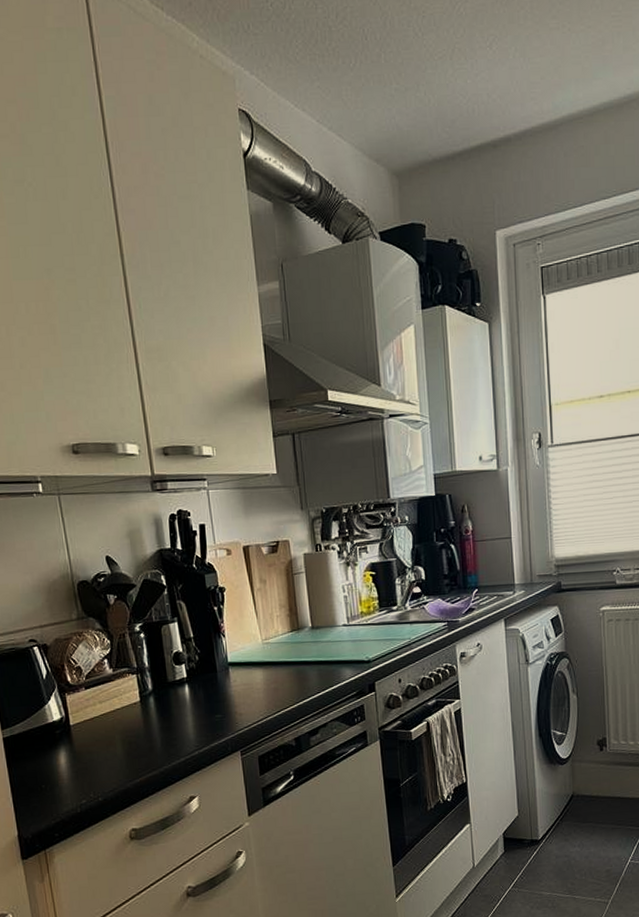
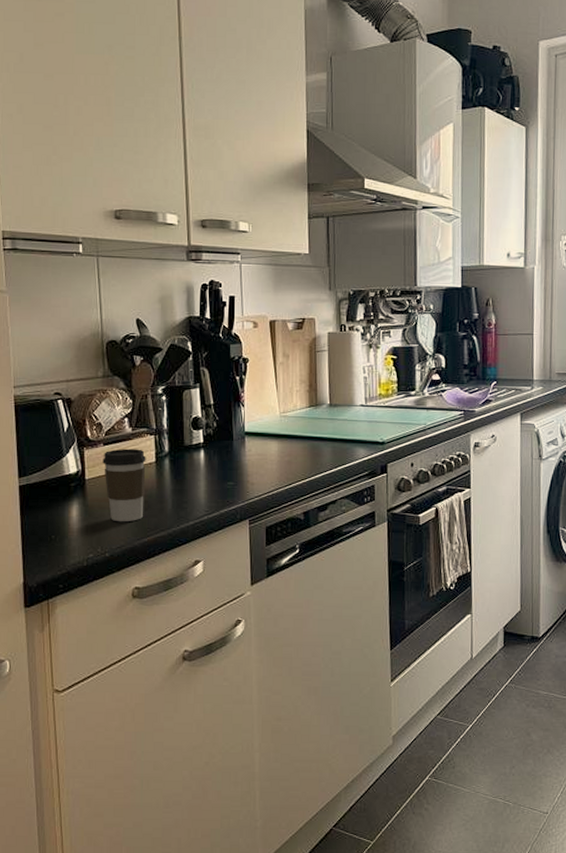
coffee cup: none [86,689,134,766] -> present [103,448,146,522]

